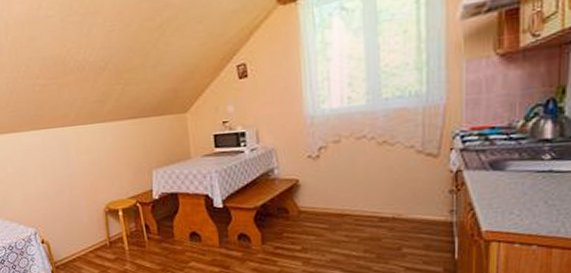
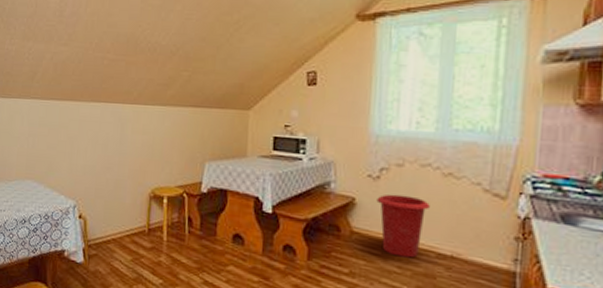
waste bin: none [319,169,370,227] -> present [376,194,431,258]

